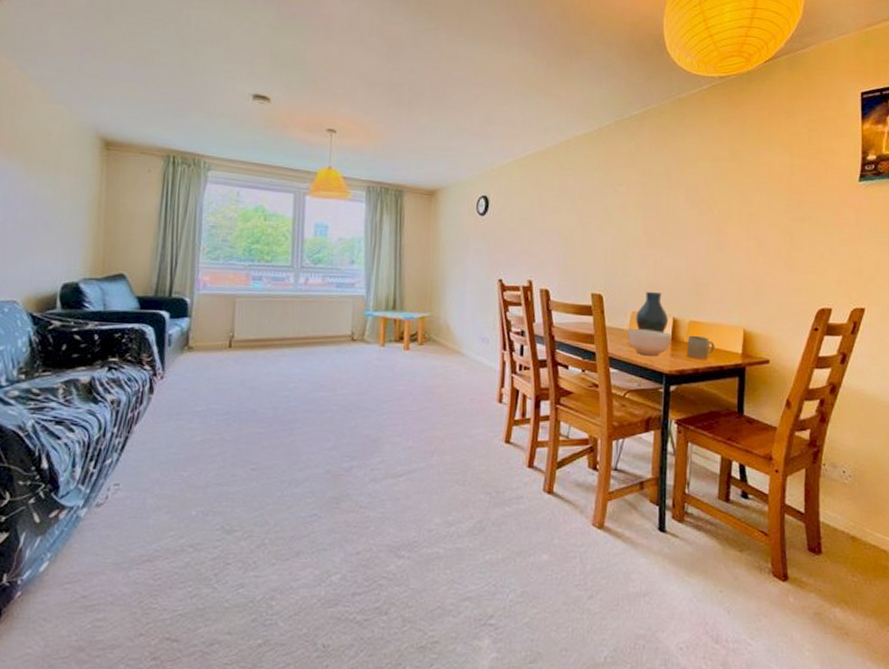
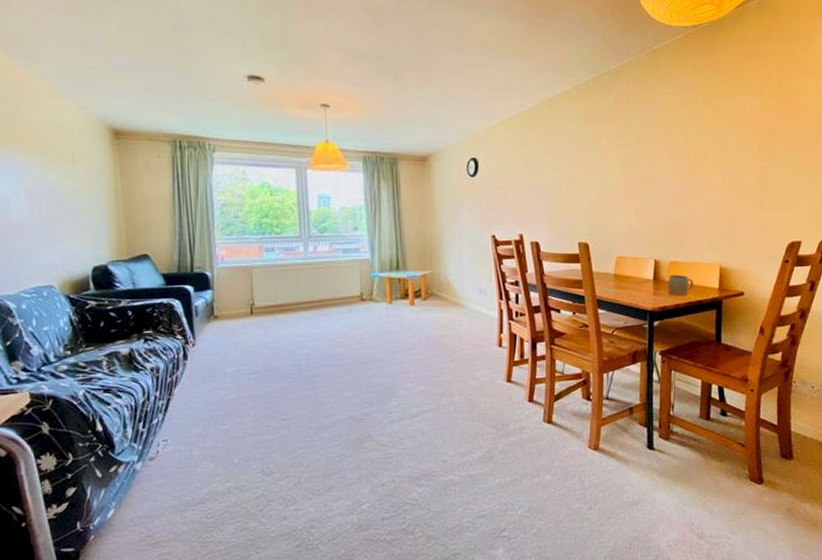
bowl: present [627,328,673,356] -> none [612,271,655,296]
vase: present [635,292,669,333] -> none [619,238,651,275]

